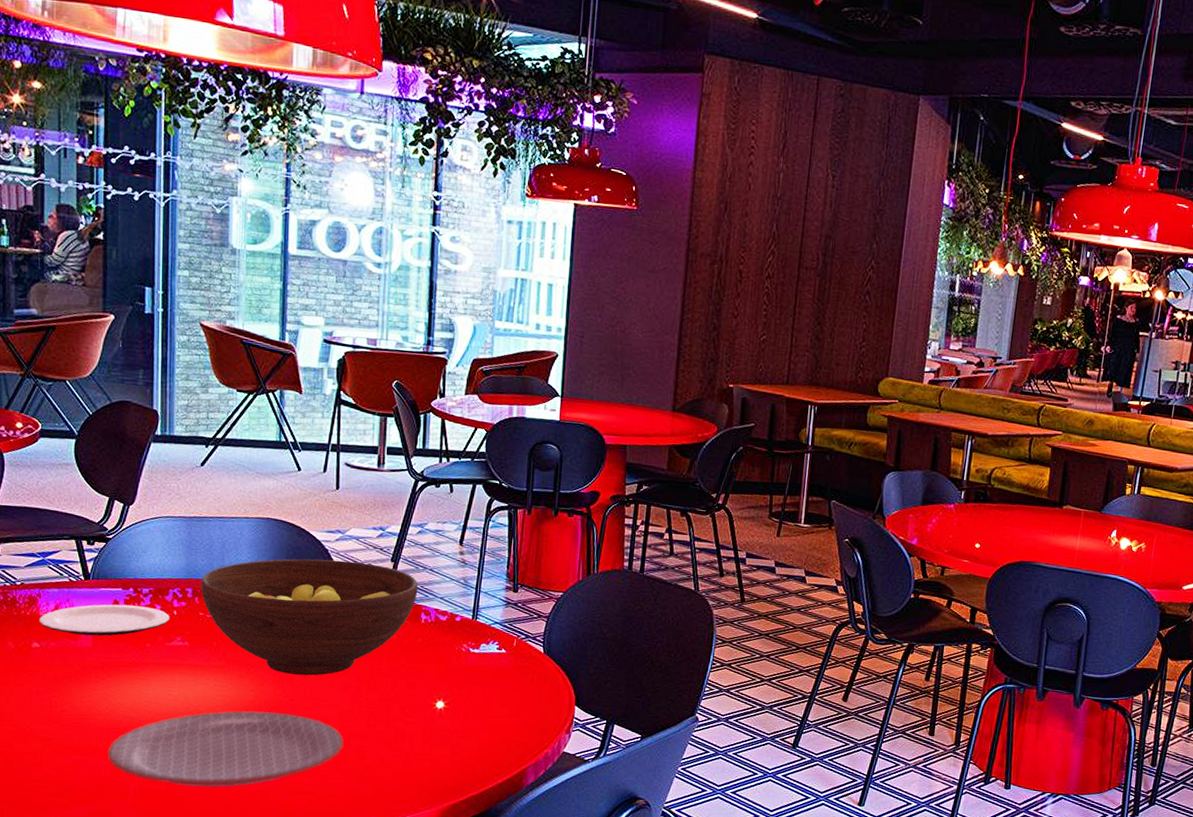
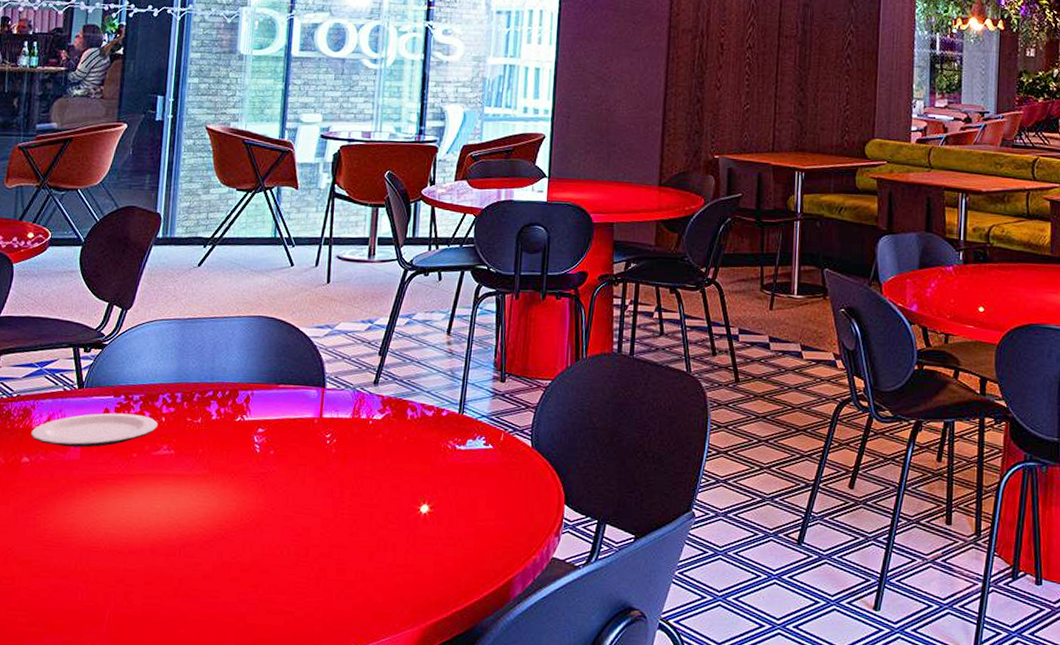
plate: present [107,711,344,788] -> none [85,522,325,611]
fruit bowl: present [201,558,418,676] -> none [190,356,405,482]

